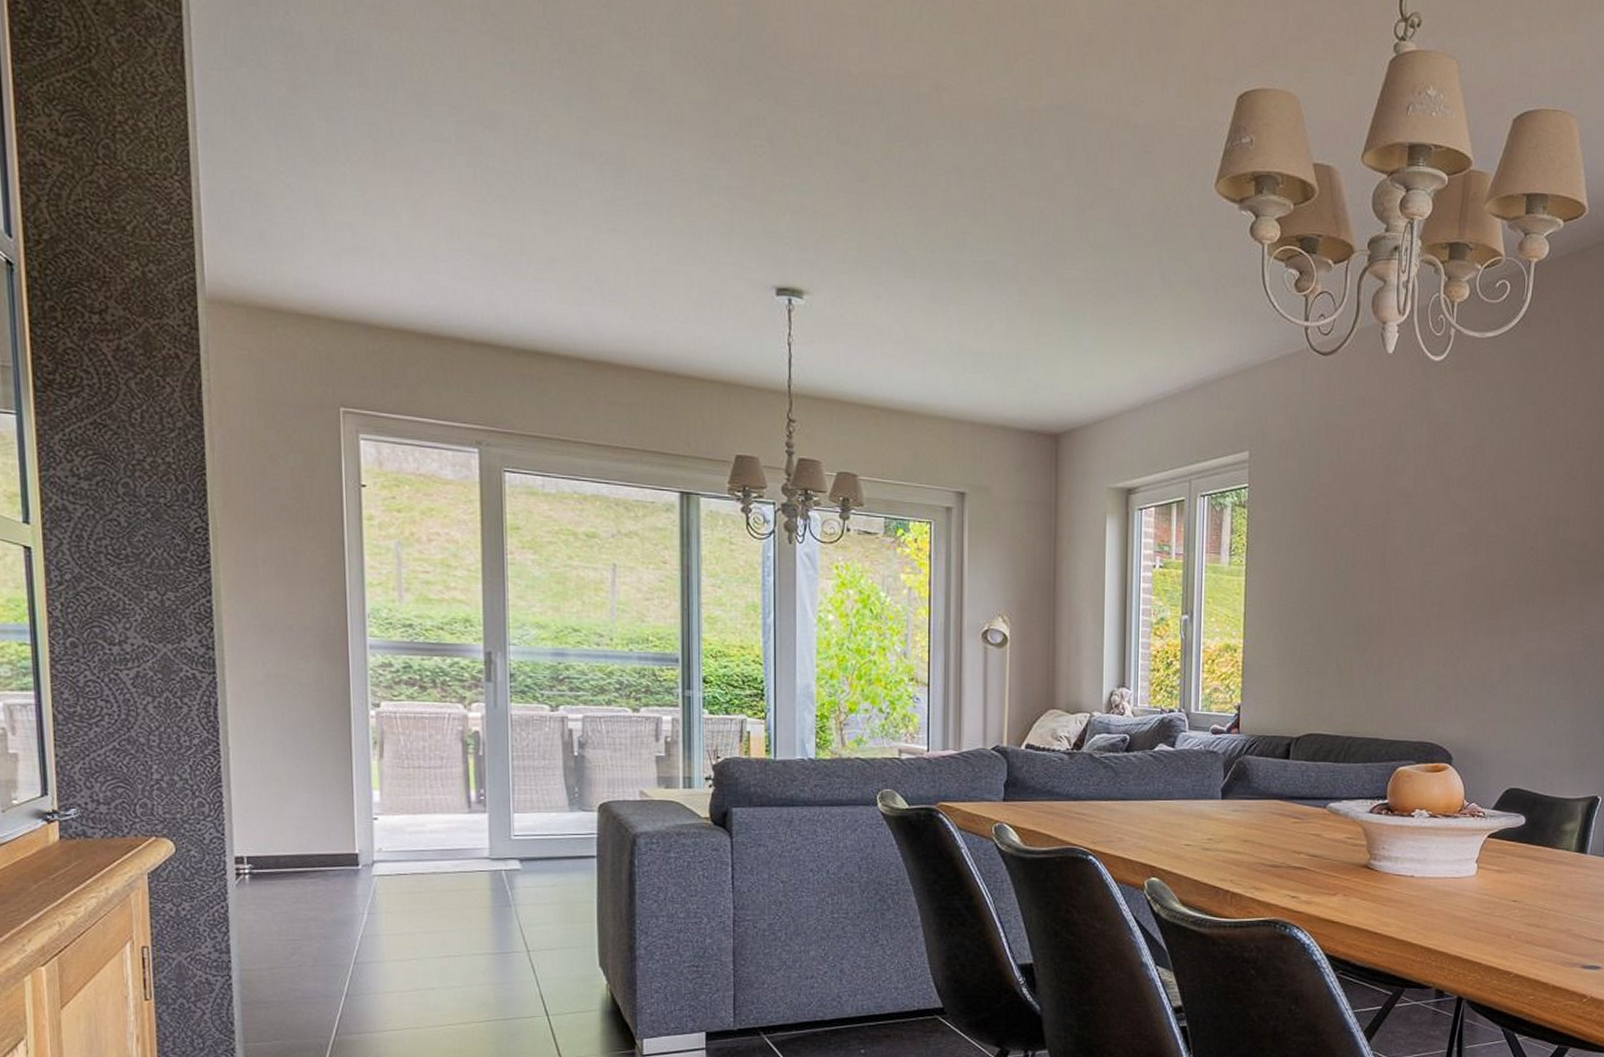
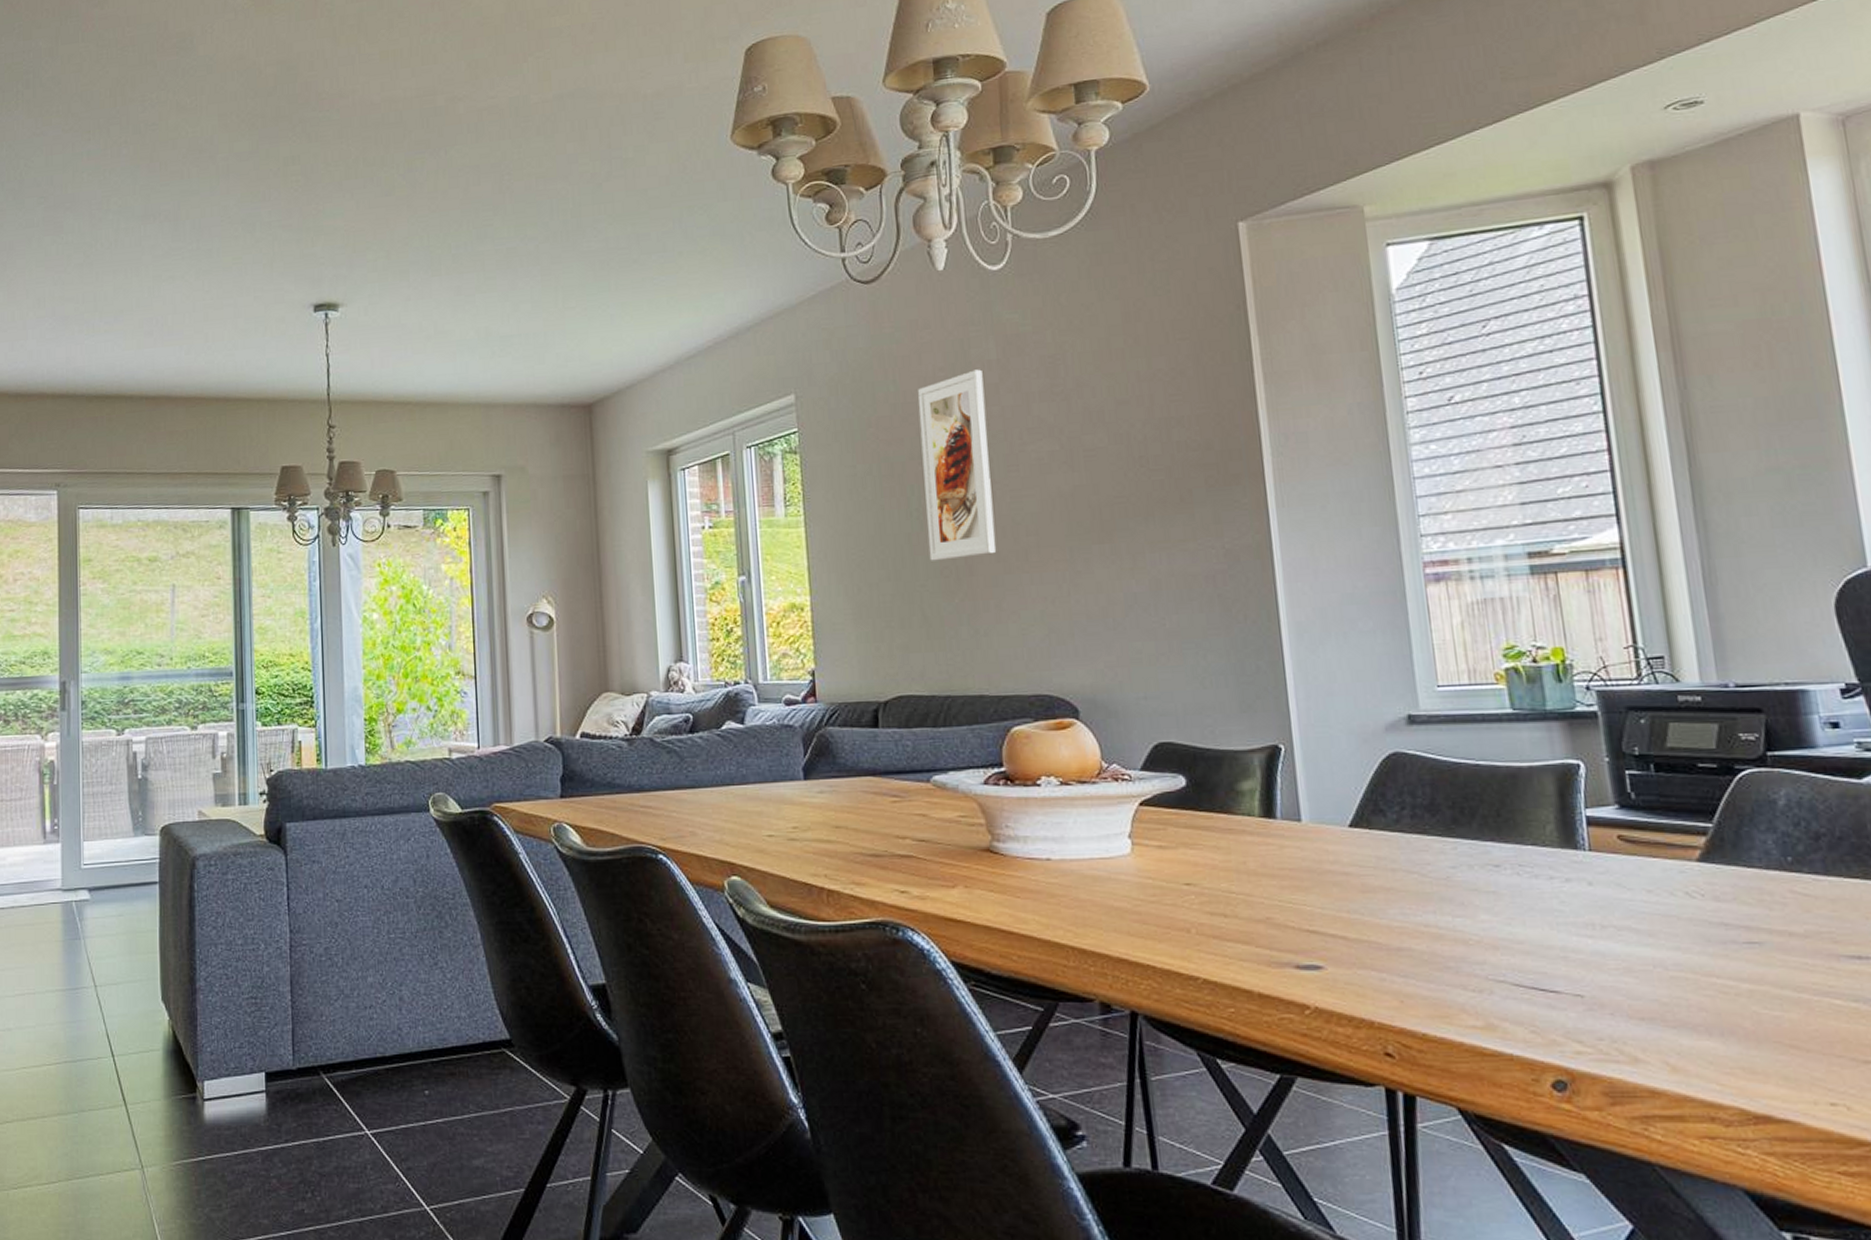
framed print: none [1349,451,1414,620] -> present [918,369,996,561]

